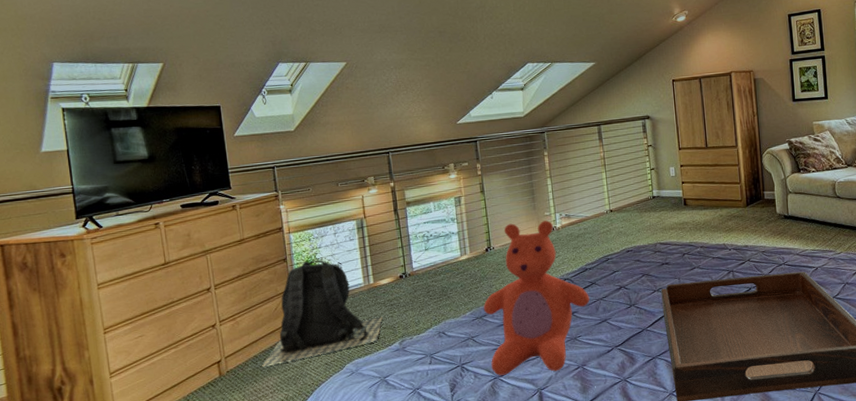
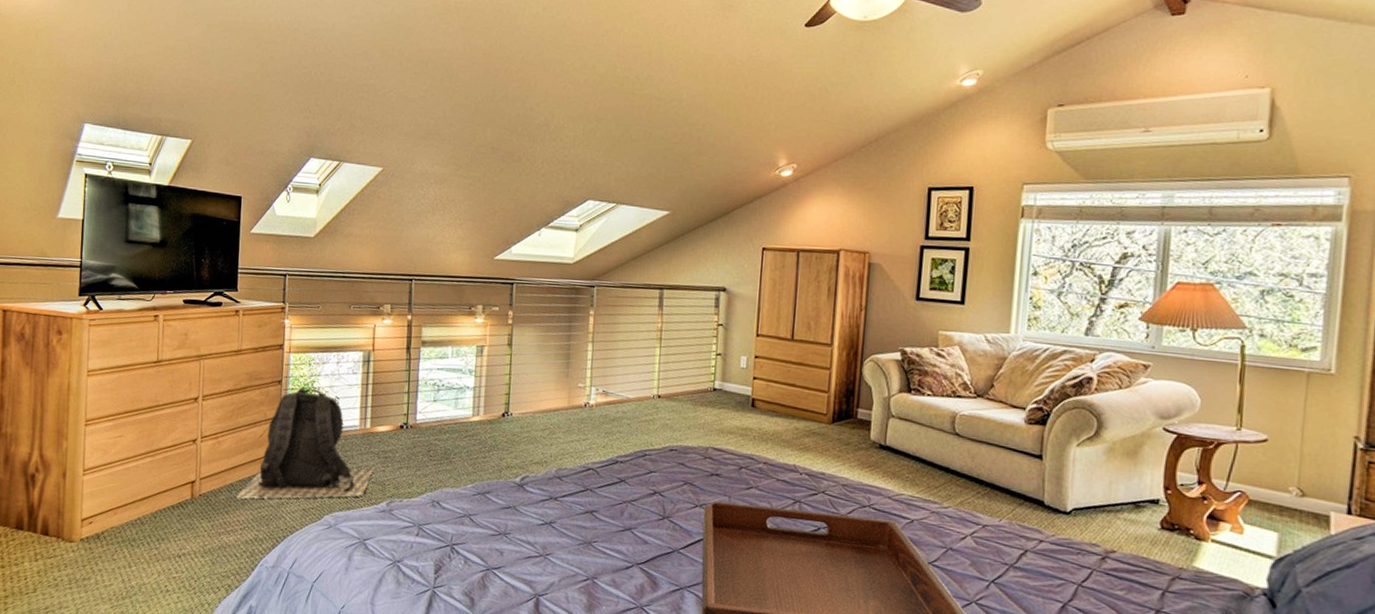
teddy bear: present [483,220,590,376] -> none [486,389,615,578]

